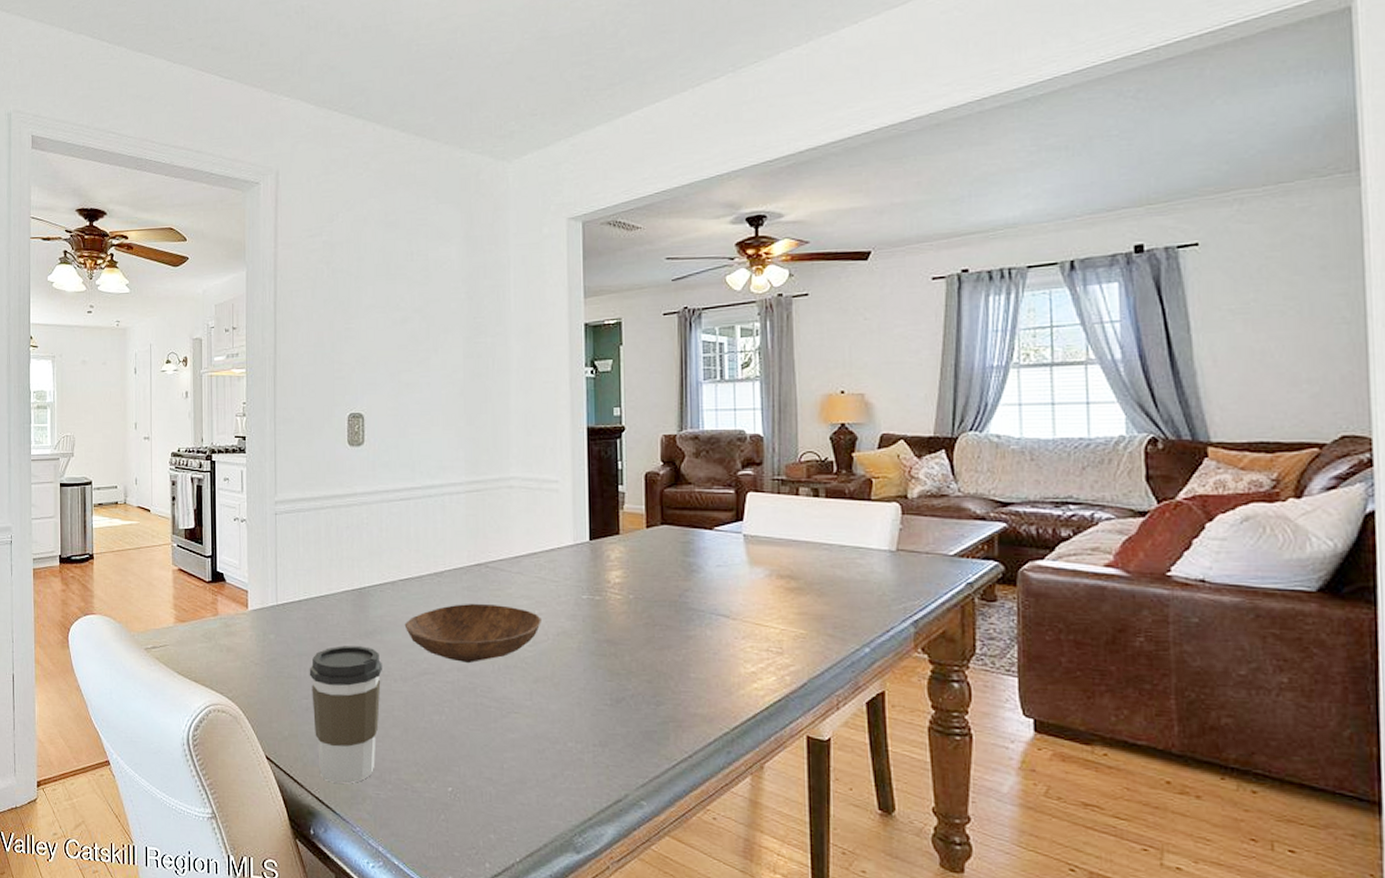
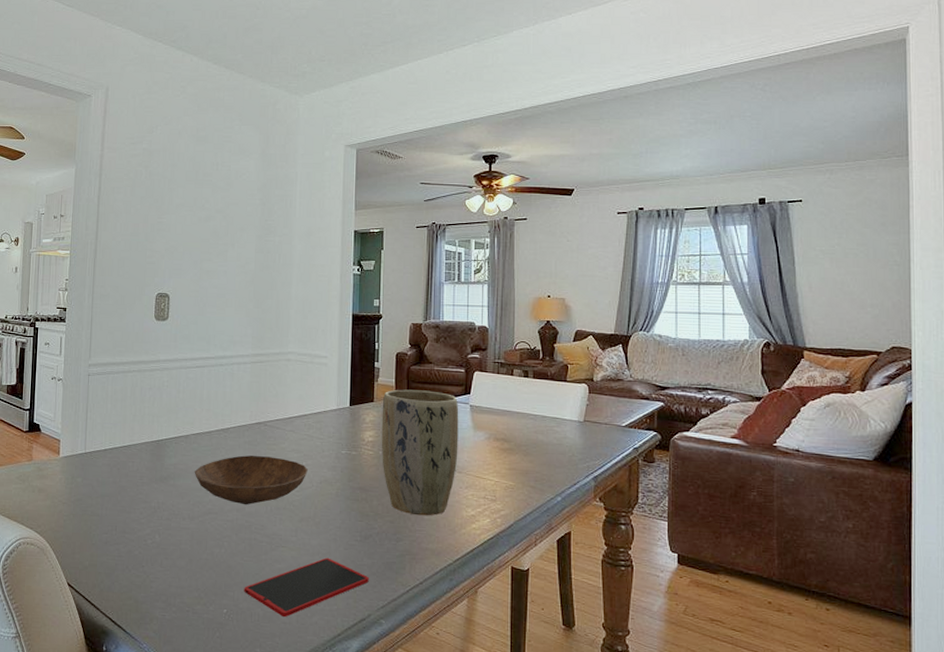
coffee cup: present [309,645,382,784] -> none [110,488,173,607]
smartphone: none [471,725,624,798] -> present [244,557,369,618]
plant pot: none [630,518,731,674] -> present [381,389,459,516]

